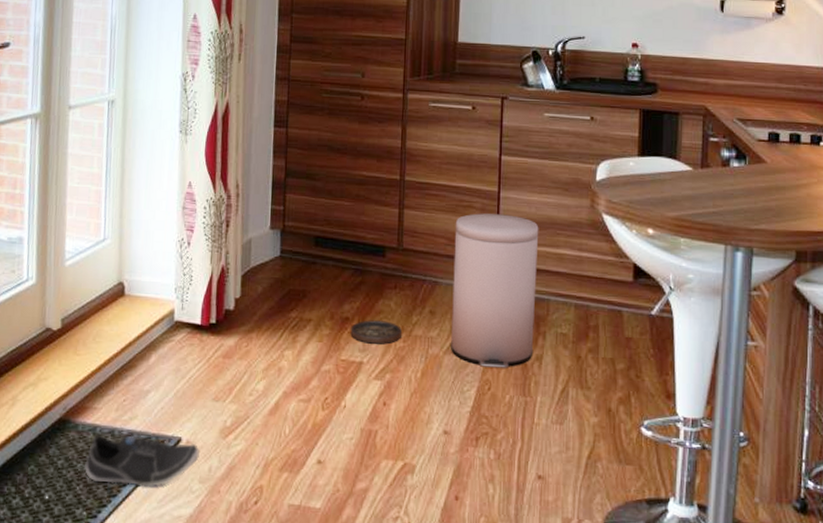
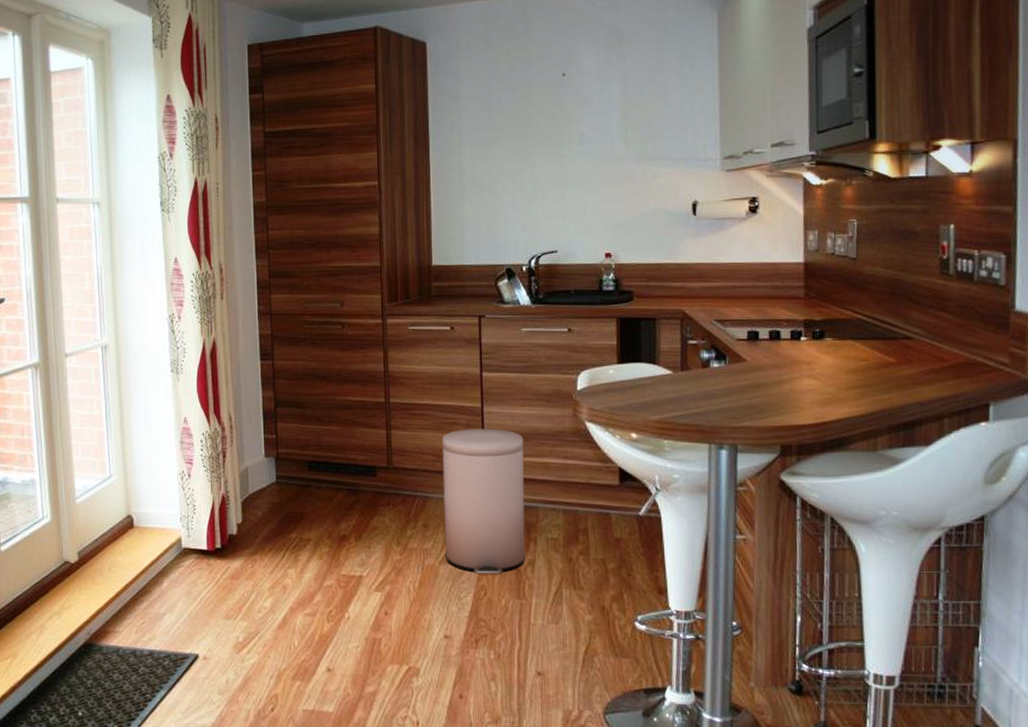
shoe: present [85,434,200,487] -> none [112,654,216,700]
pet bowl: present [350,320,402,344] -> none [348,536,397,558]

